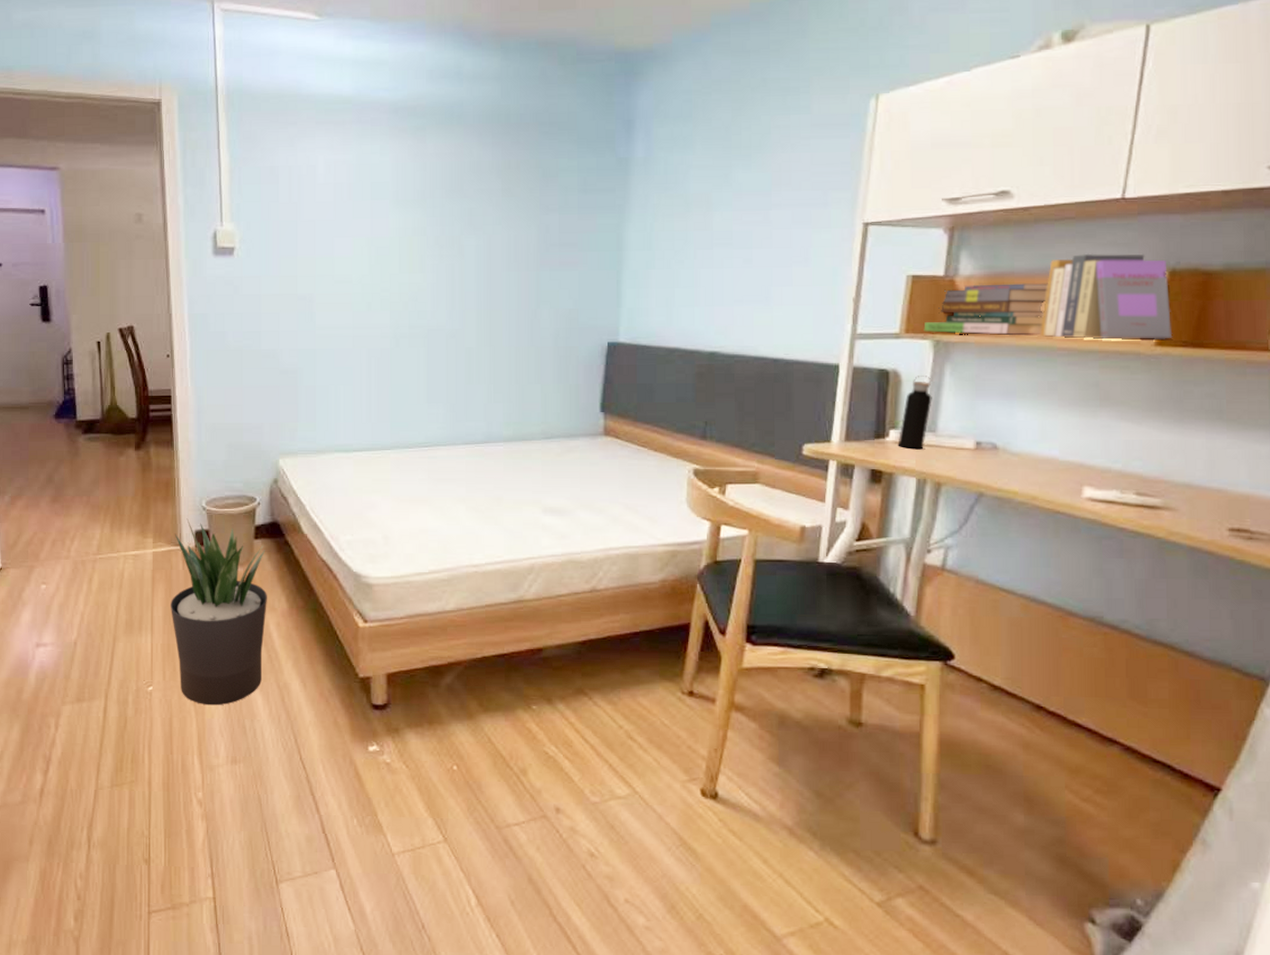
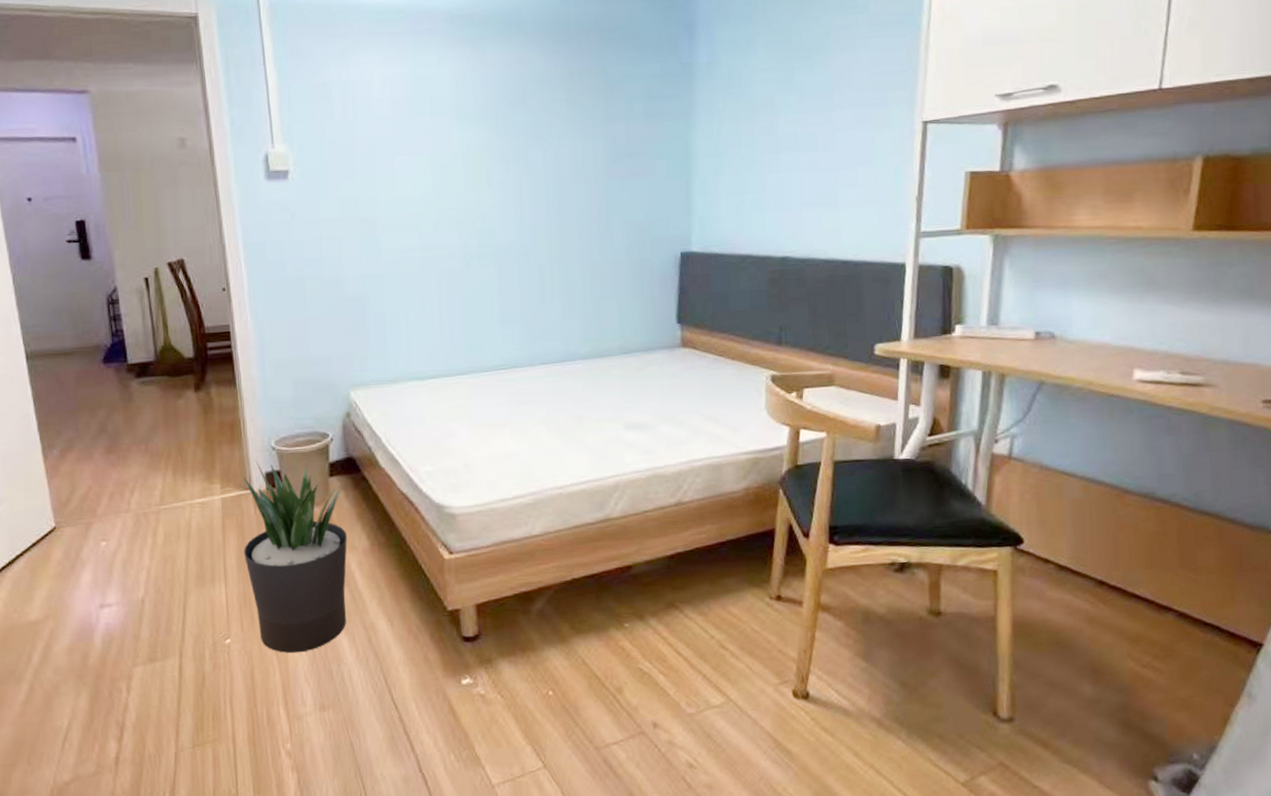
water bottle: present [897,376,932,451] -> none [963,270,994,344]
books: present [923,283,1048,336] -> none [983,174,1096,228]
books: present [1040,253,1173,341] -> none [1090,142,1209,227]

